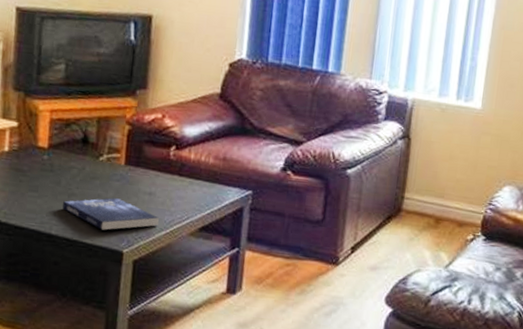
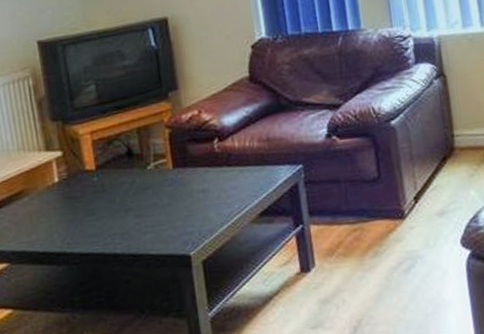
book: present [62,198,160,231] -> none [121,203,220,238]

